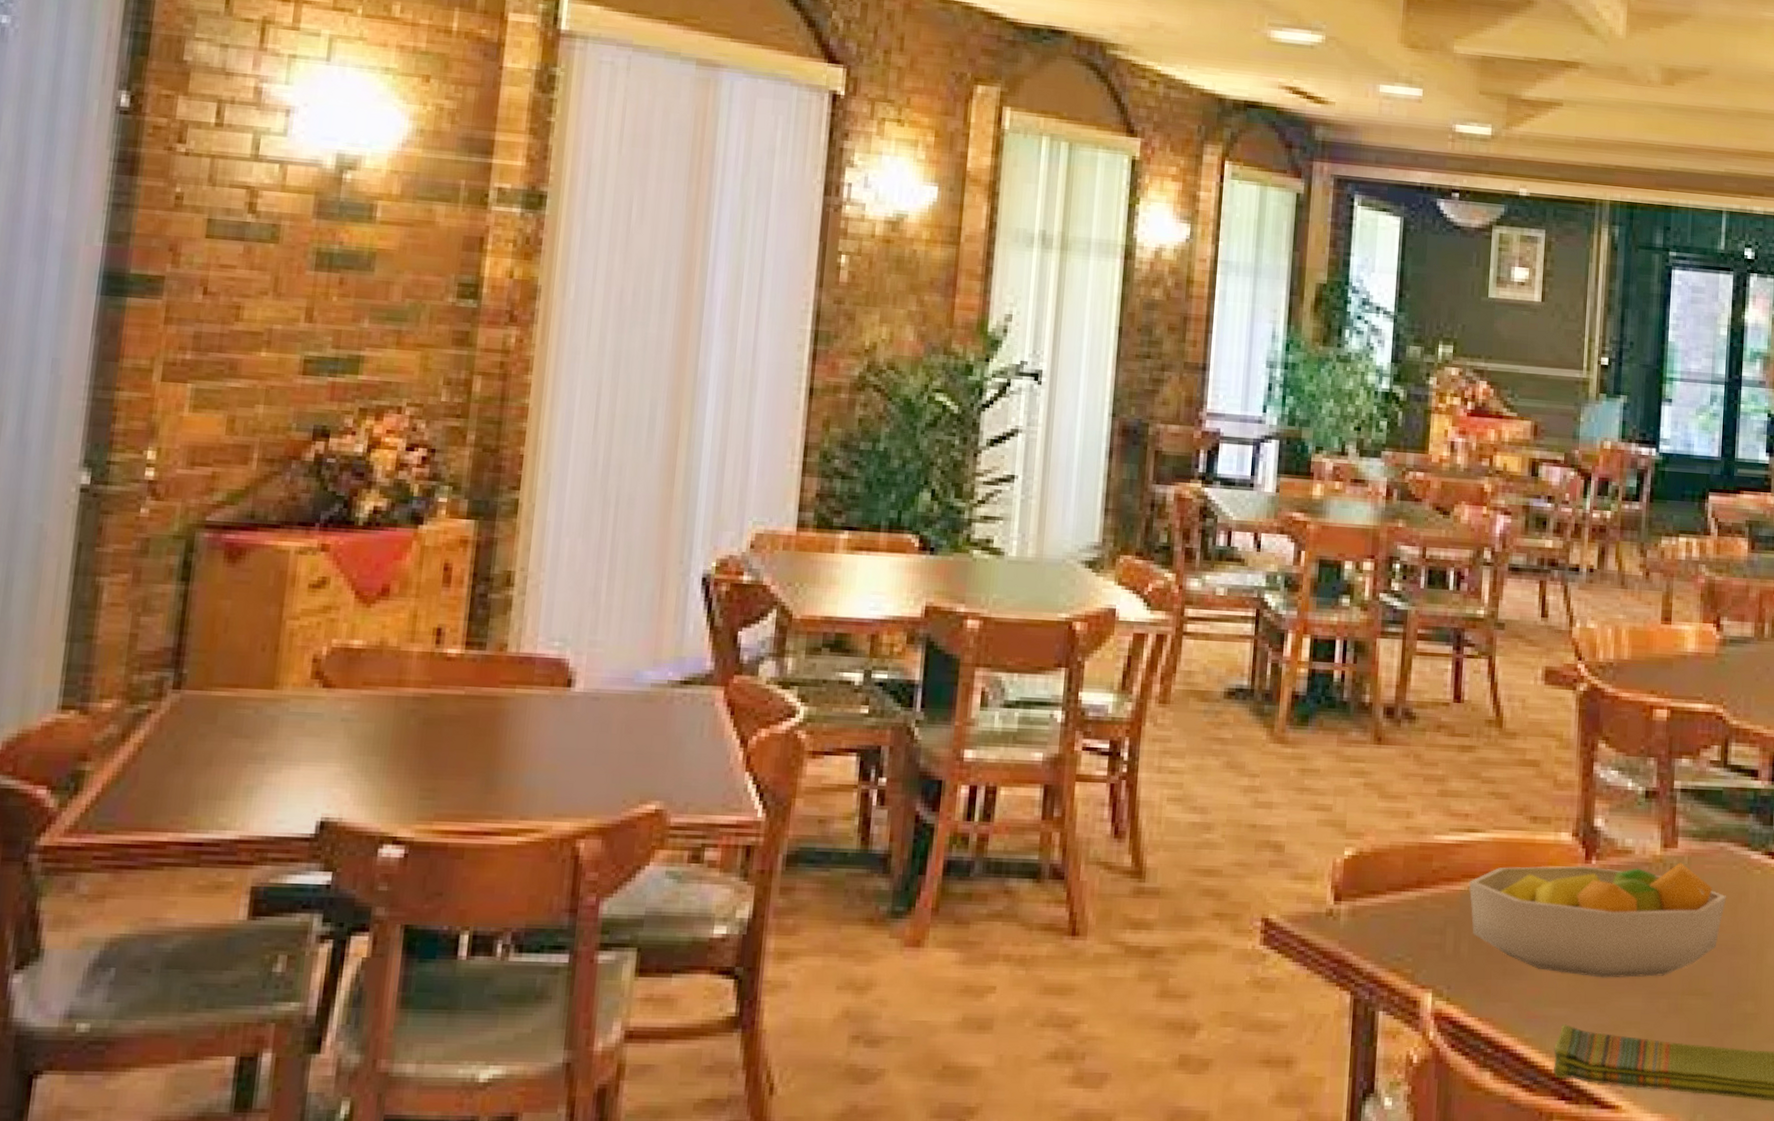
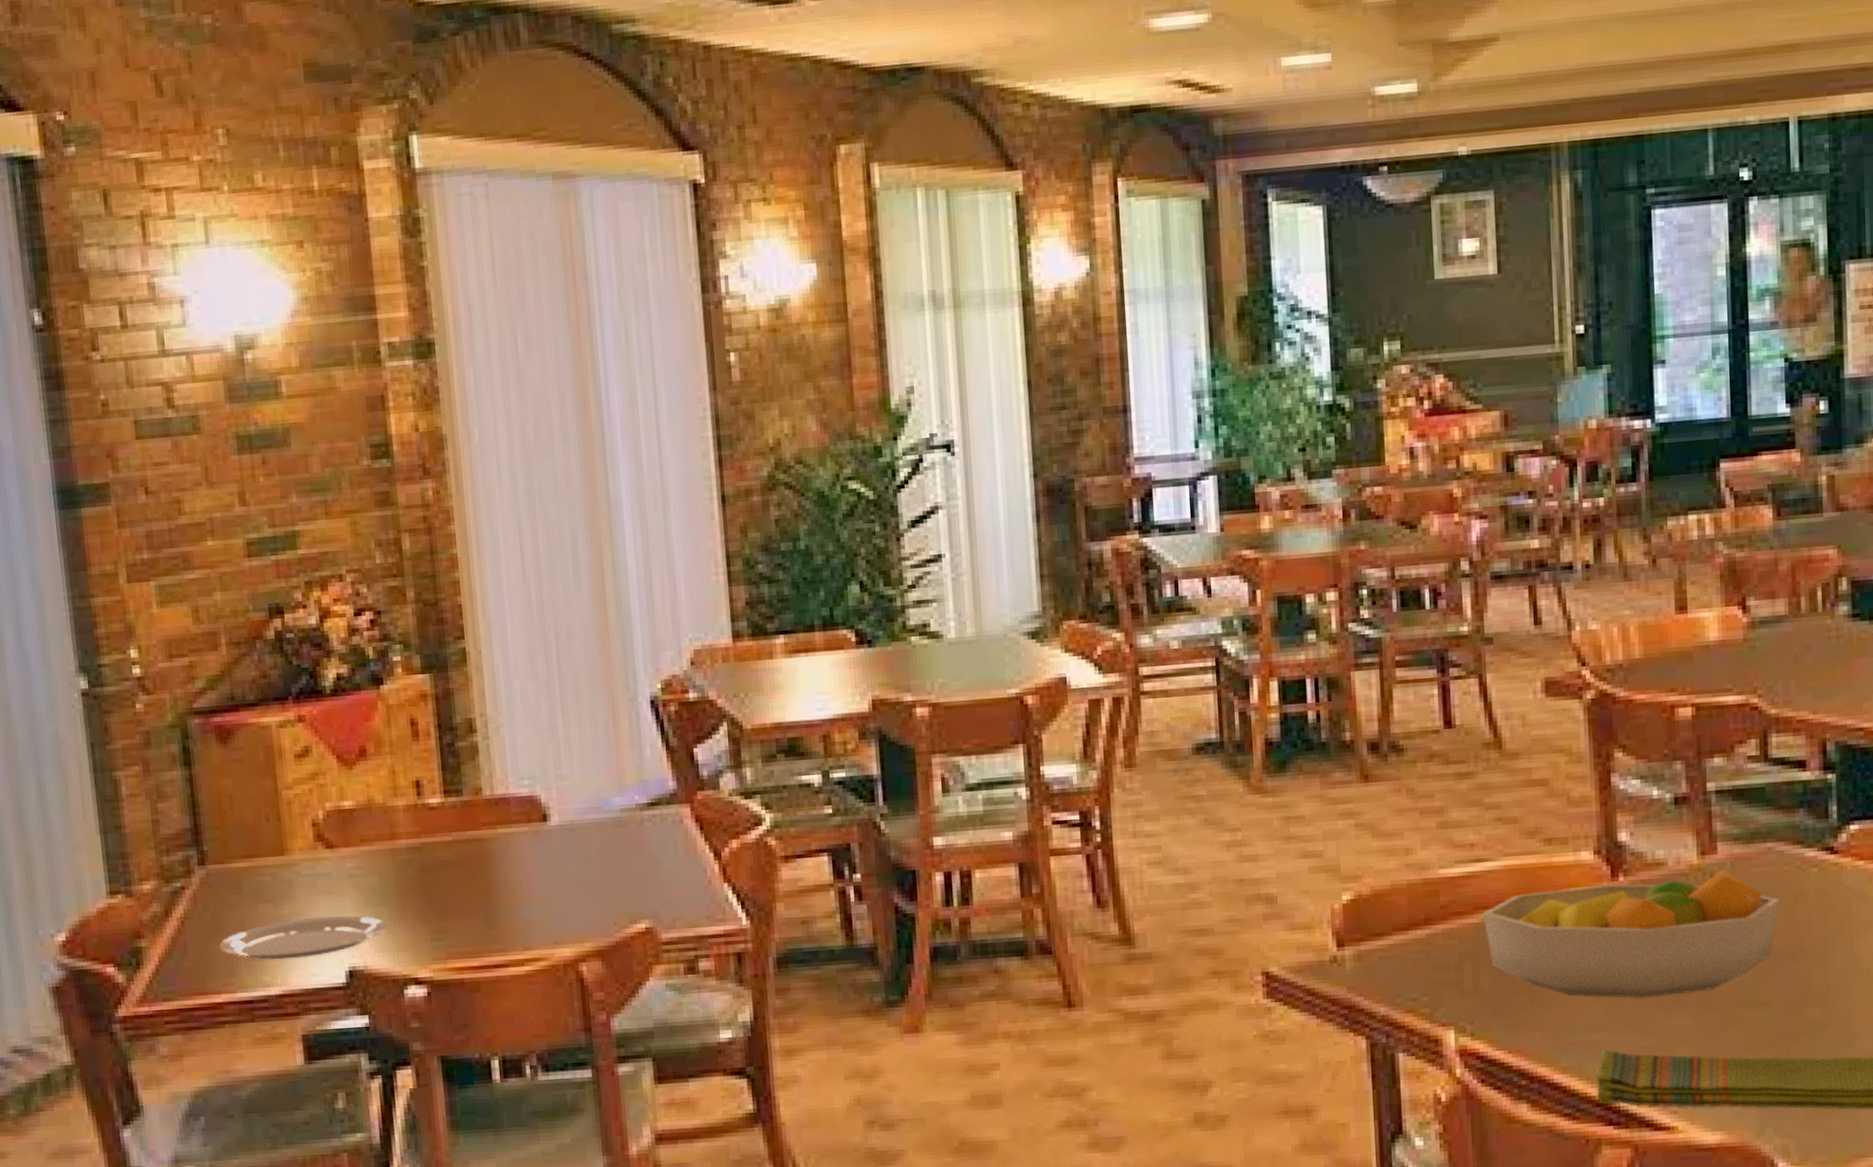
plate: none [176,759,374,802] -> present [219,915,387,960]

